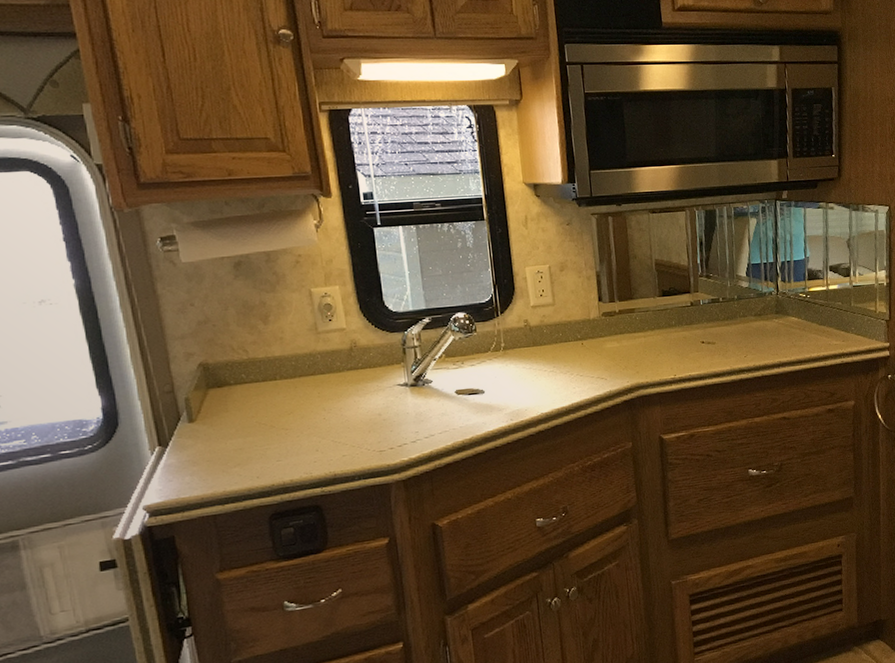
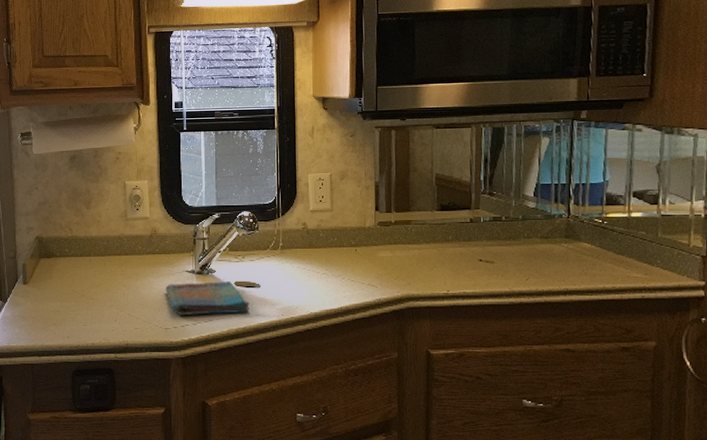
dish towel: none [375,390,475,434] -> present [165,281,250,315]

